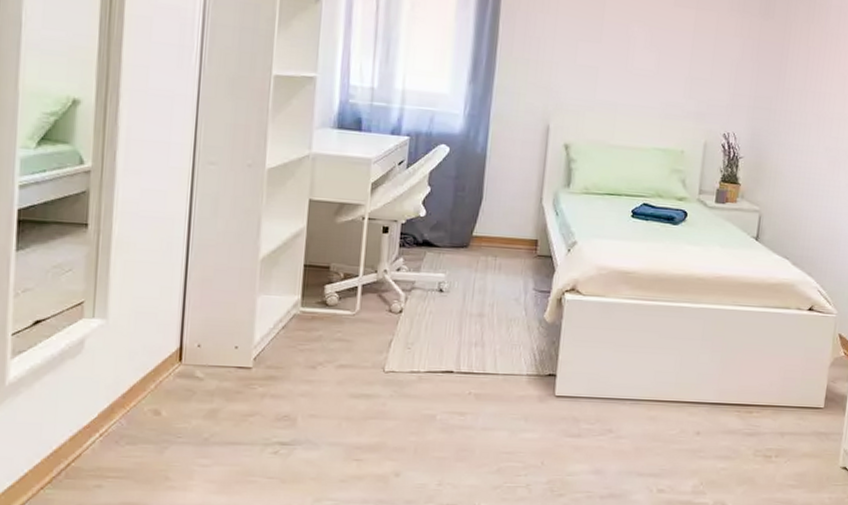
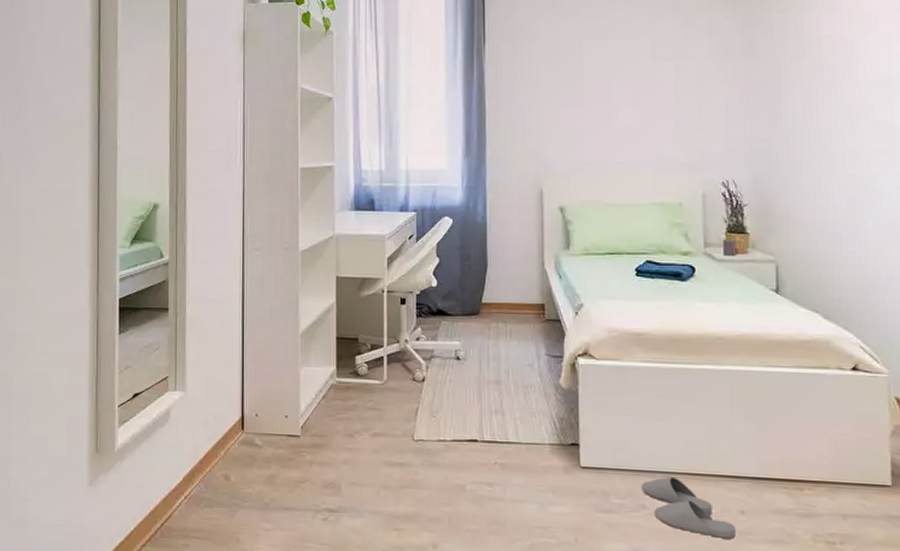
slippers: none [610,403,690,456] -> present [641,476,736,539]

